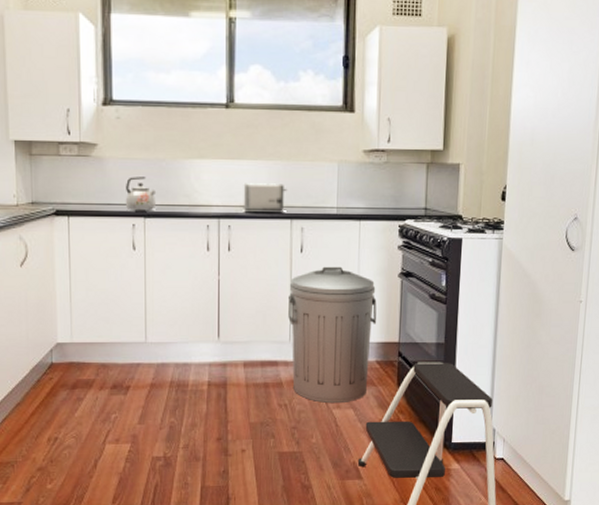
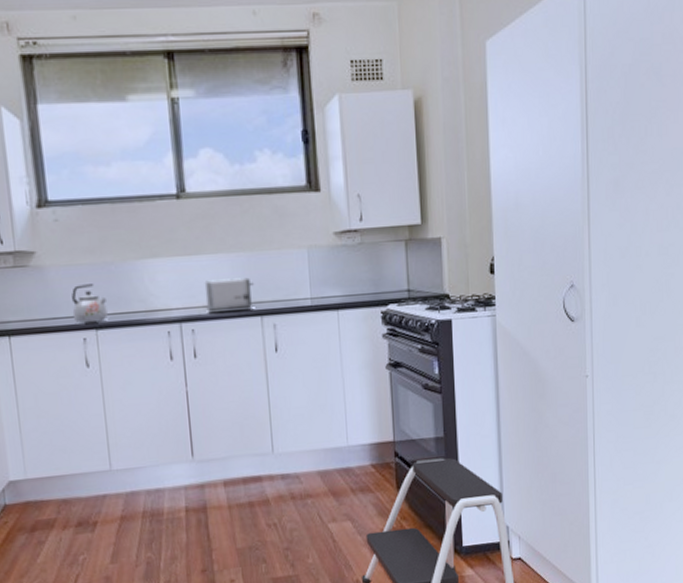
trash can: present [288,266,377,403] -> none [267,363,366,517]

